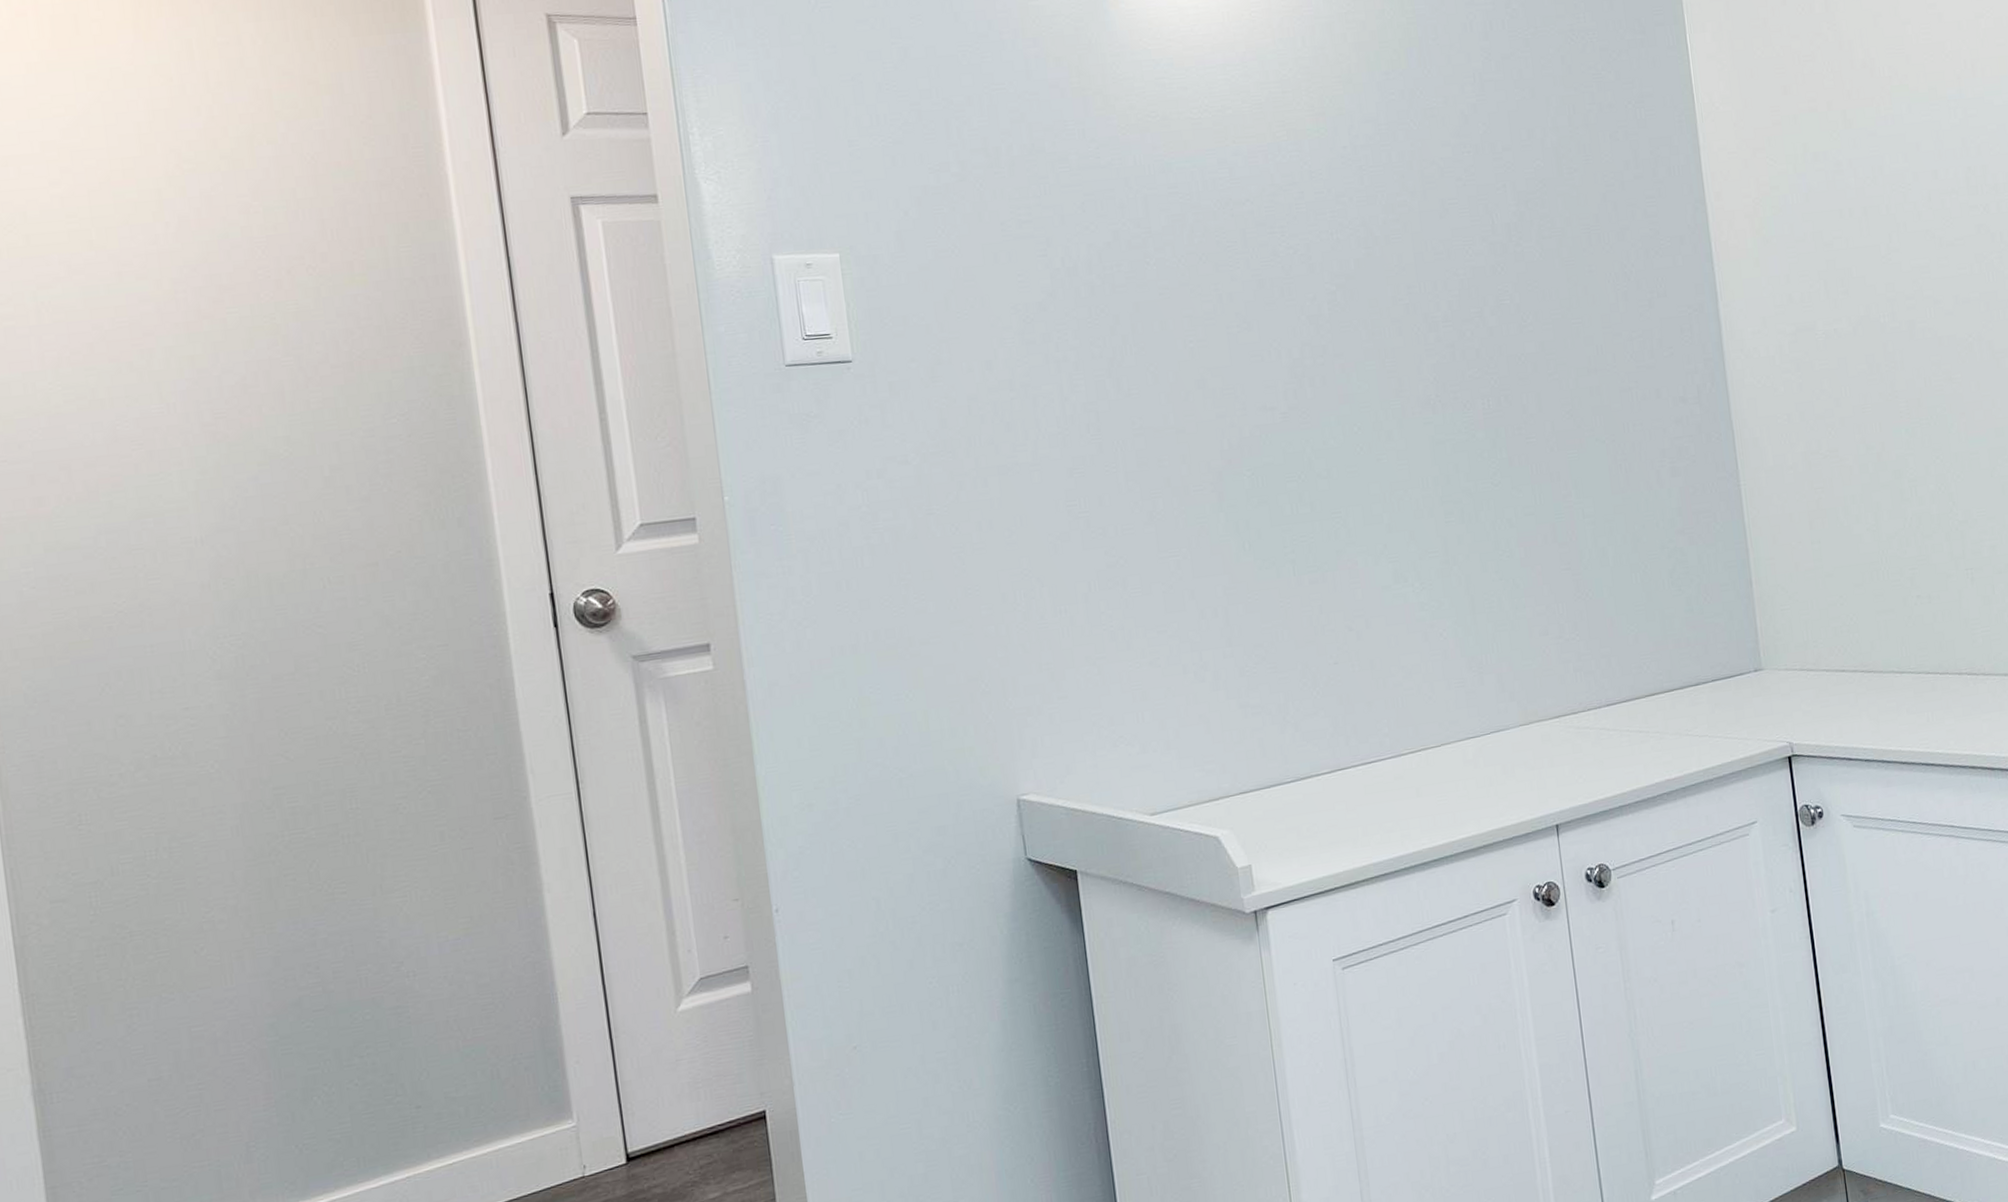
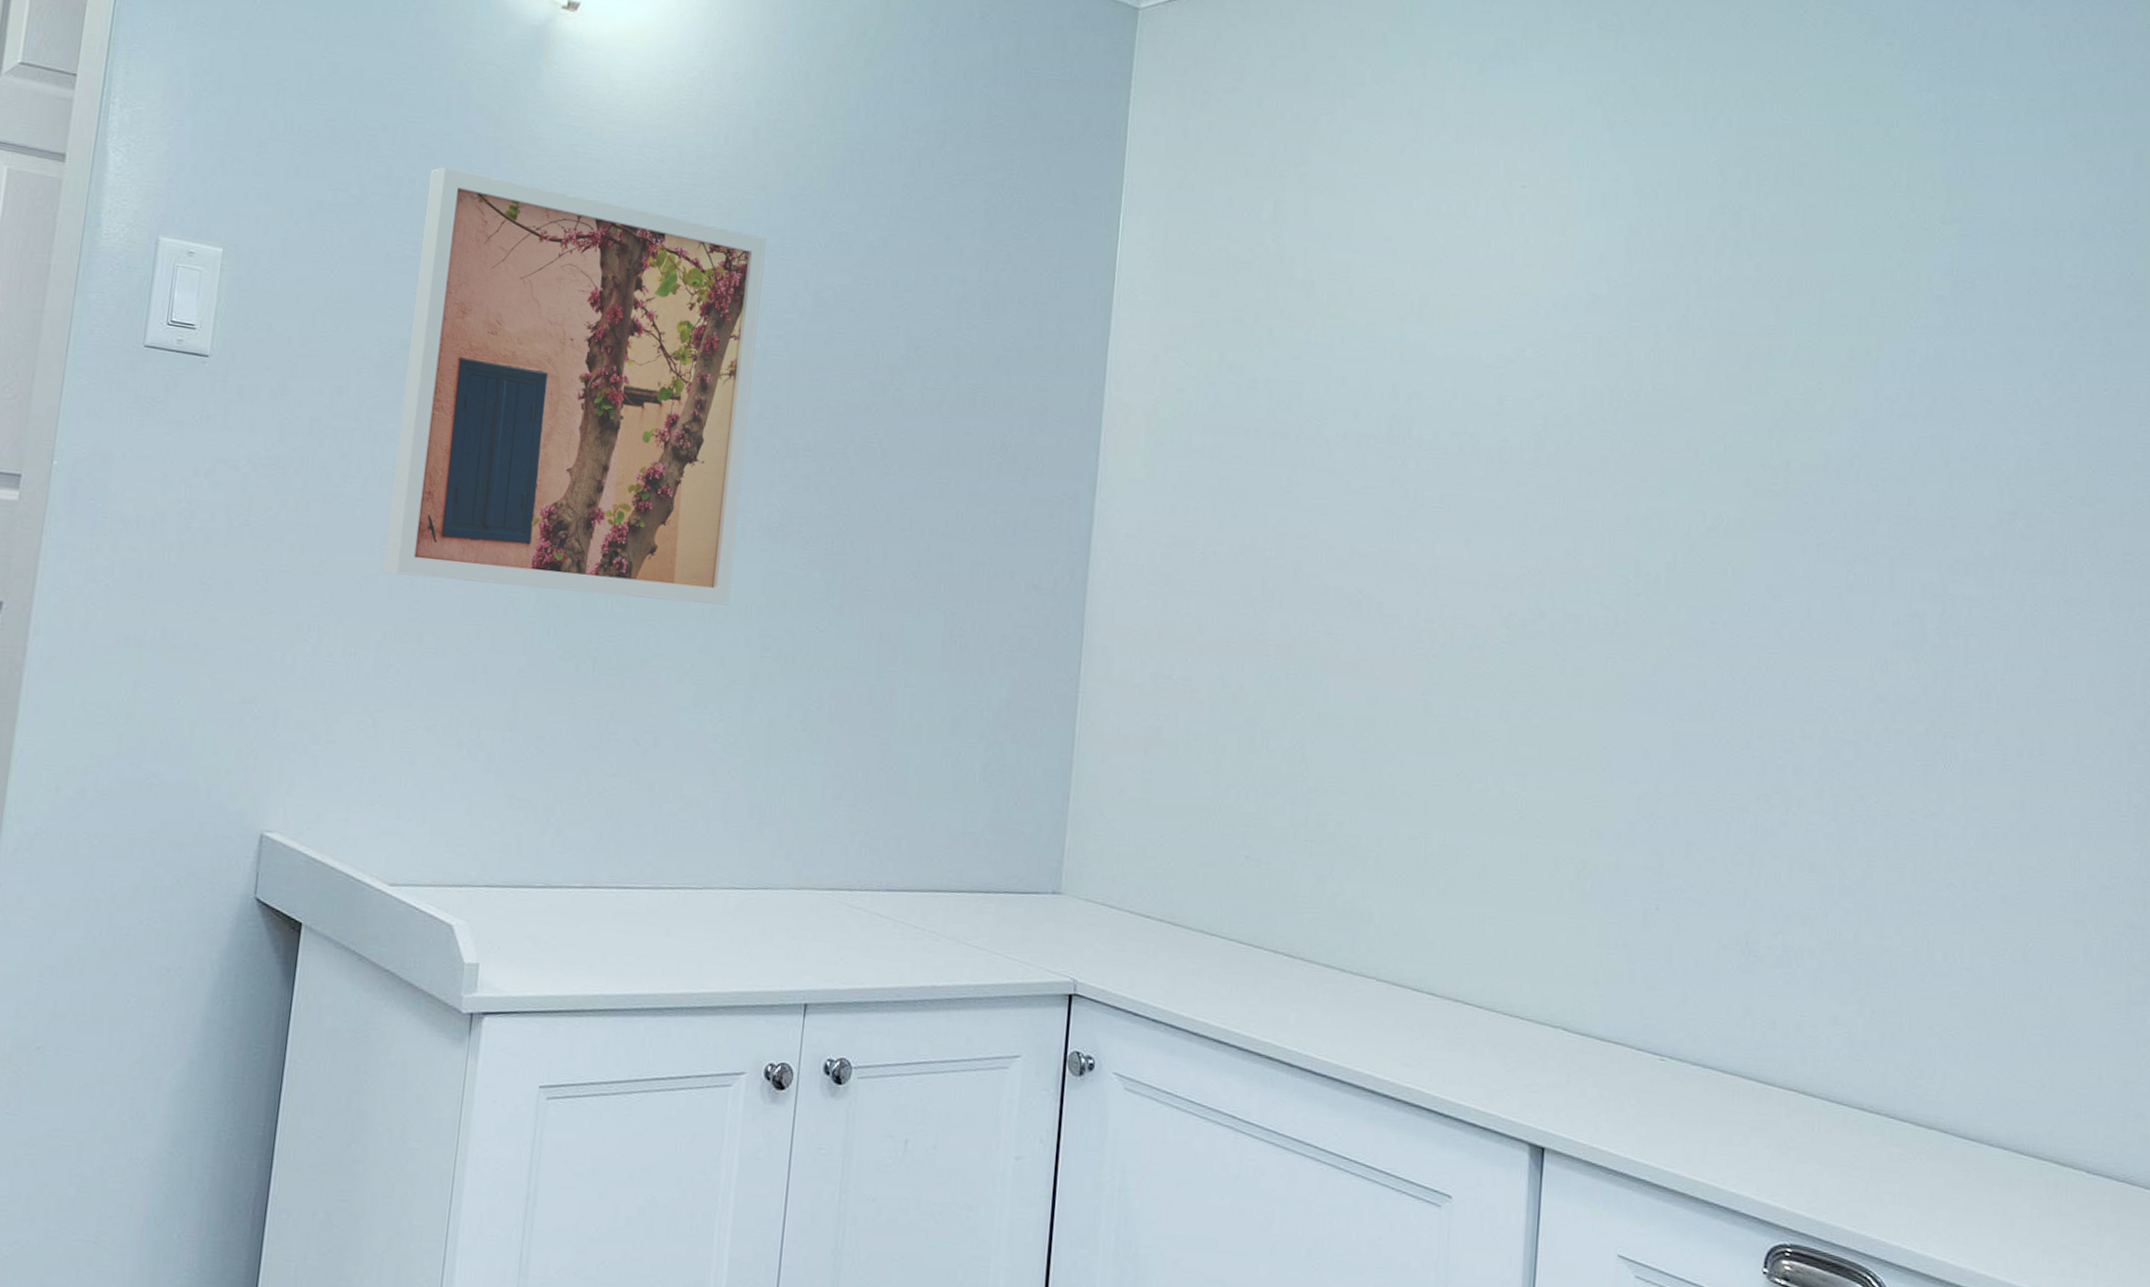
wall art: none [1025,125,1406,528] -> present [383,166,766,606]

